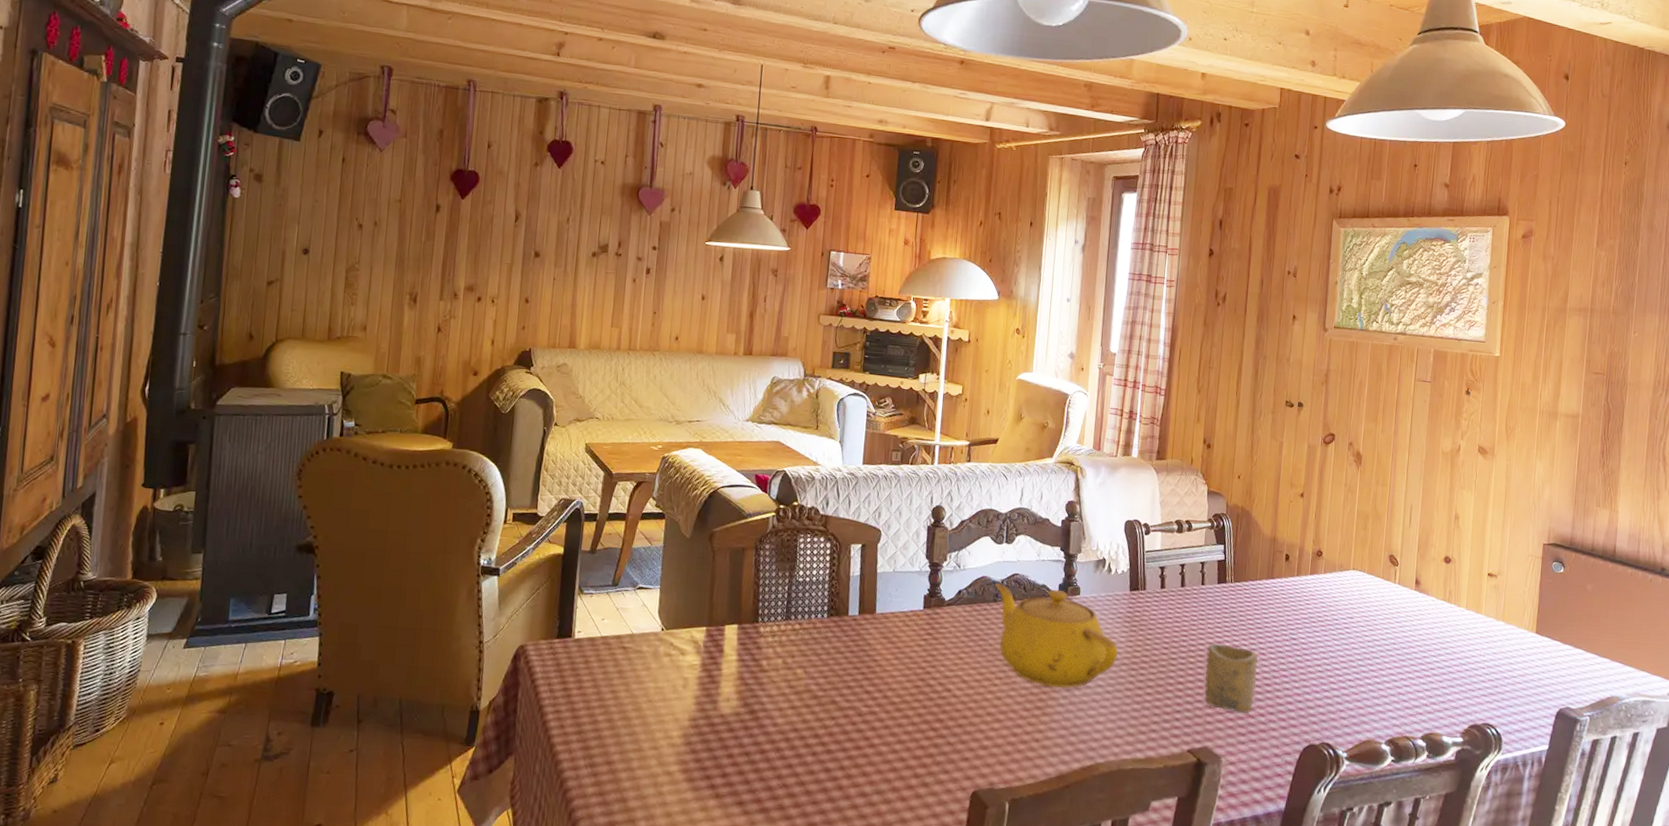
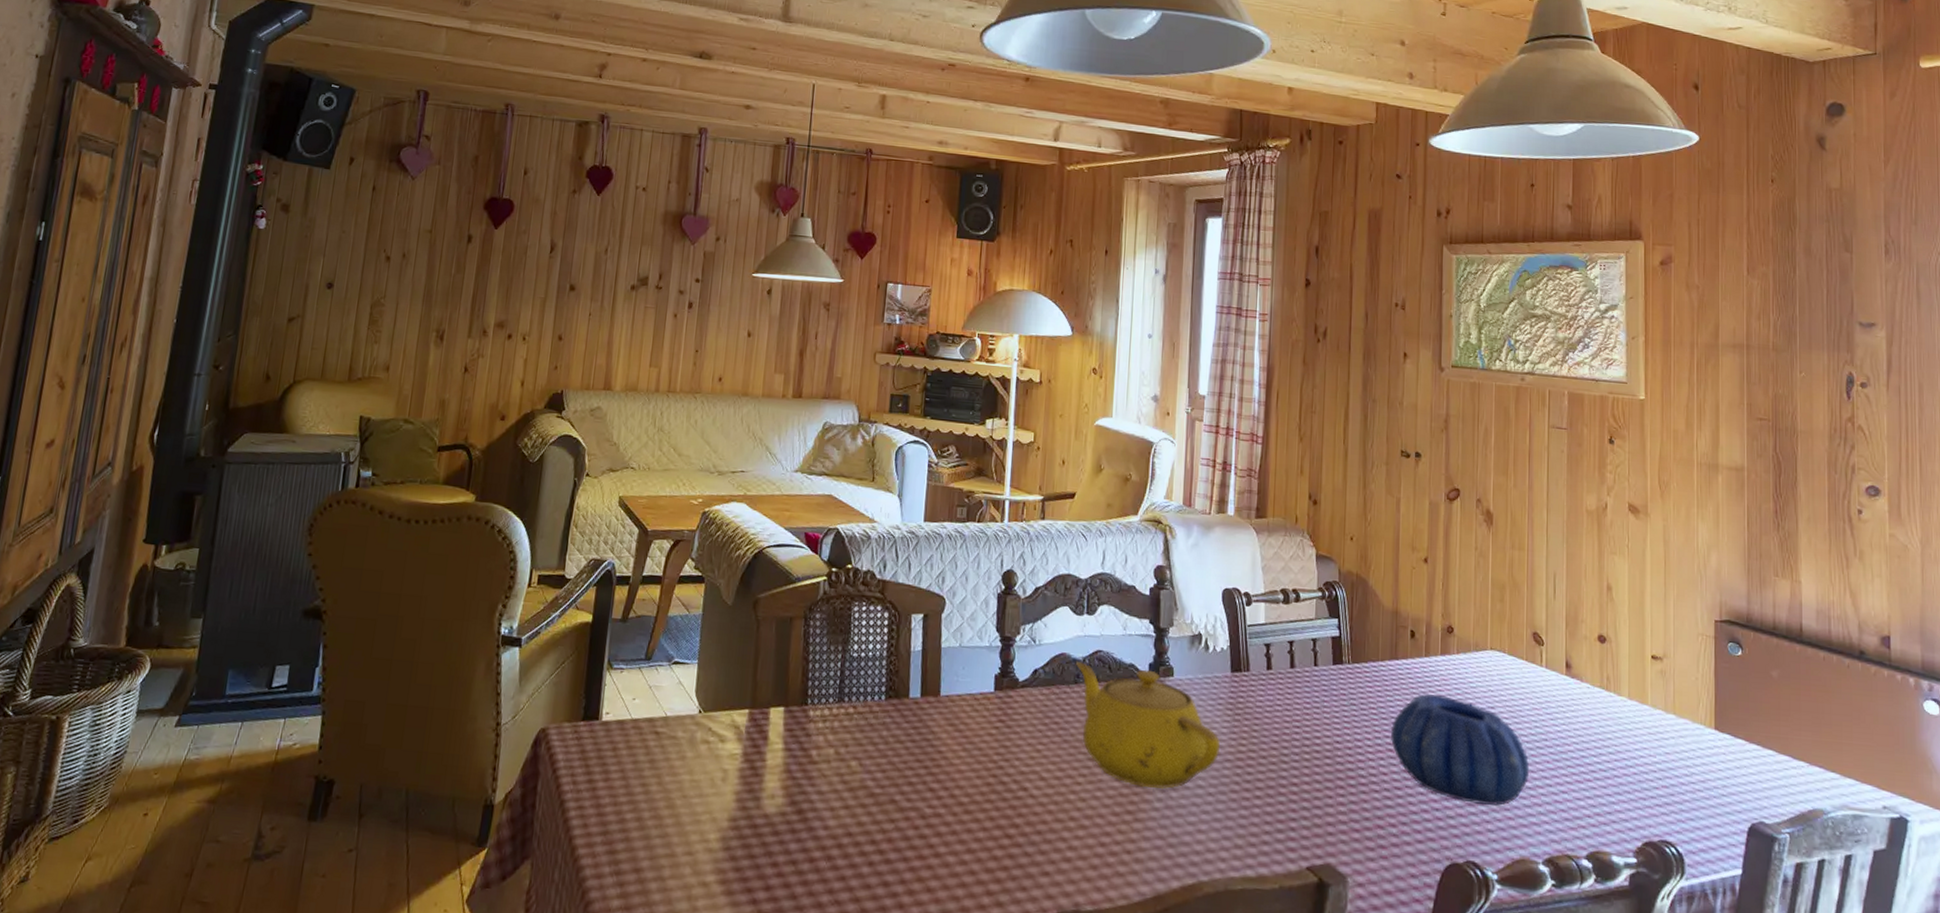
cup: present [1204,643,1258,713] -> none [1323,736,1384,823]
decorative bowl: none [1264,607,1380,698] -> present [1390,694,1530,806]

